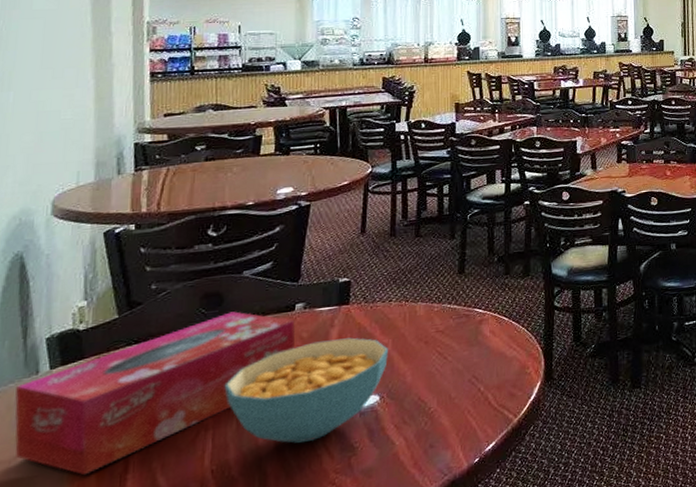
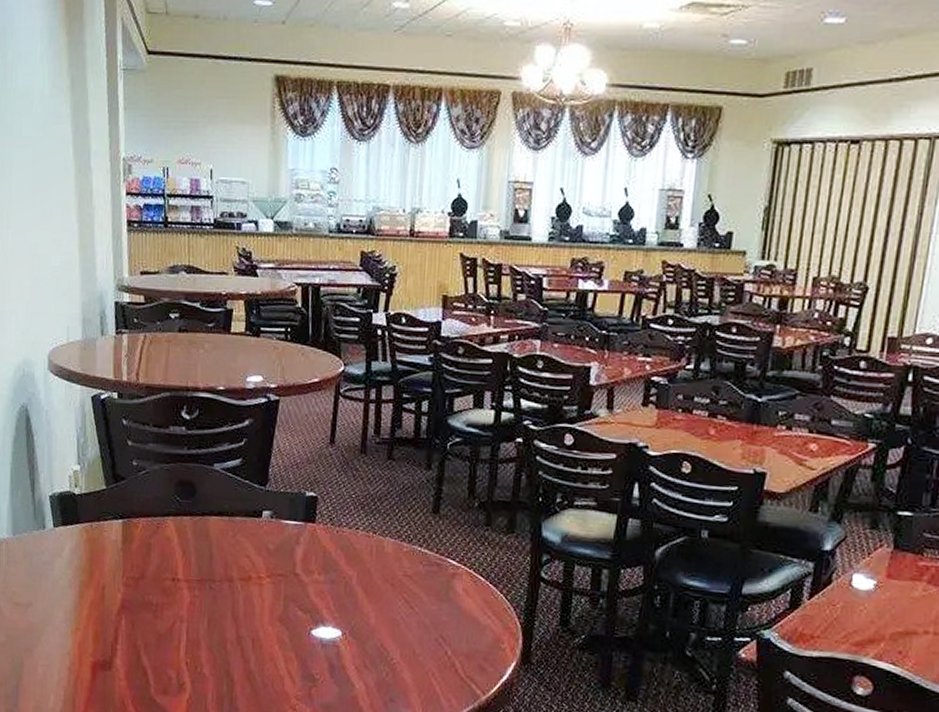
tissue box: present [15,311,296,476] -> none [29,505,263,636]
cereal bowl: present [224,337,388,443] -> none [197,556,352,660]

